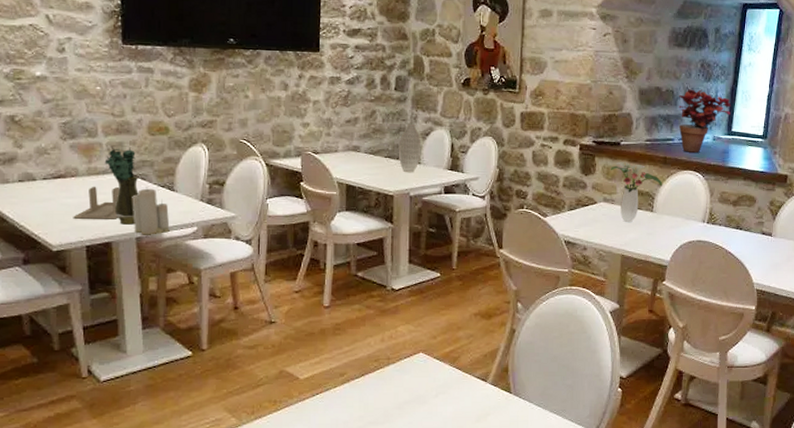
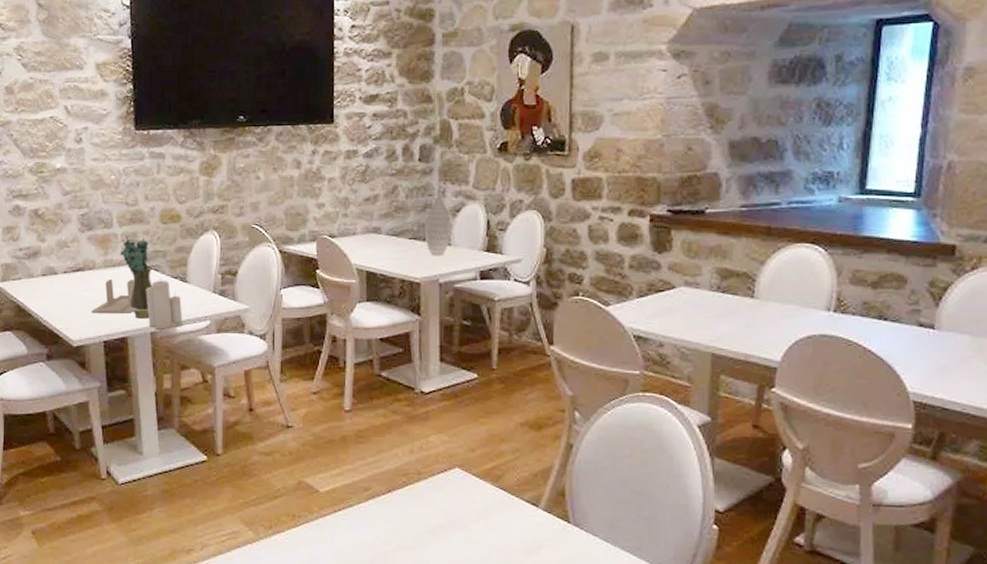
flower arrangement: present [610,162,663,223] -> none [692,235,767,313]
potted plant: present [679,89,731,153] -> none [786,136,863,219]

